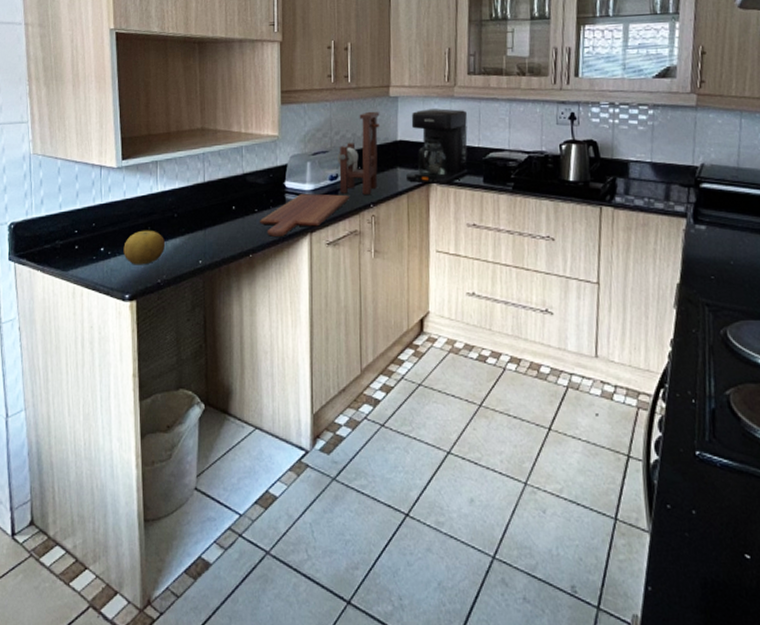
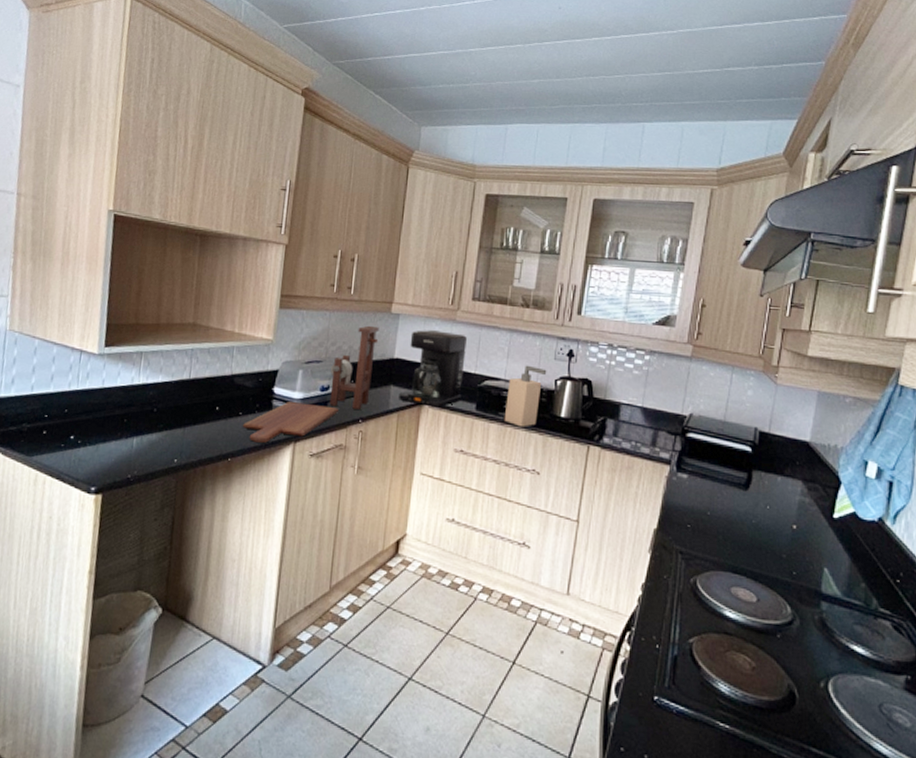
fruit: present [123,230,166,265] -> none [94,421,141,458]
soap dispenser: none [512,133,551,195] -> present [504,365,547,427]

